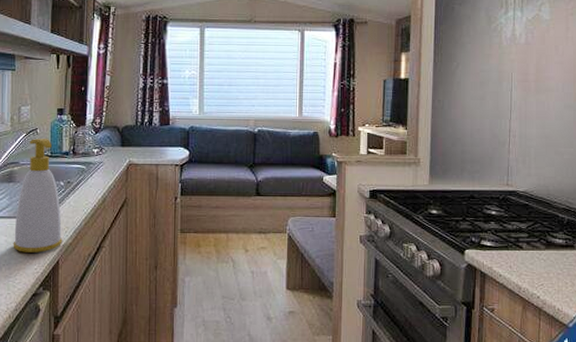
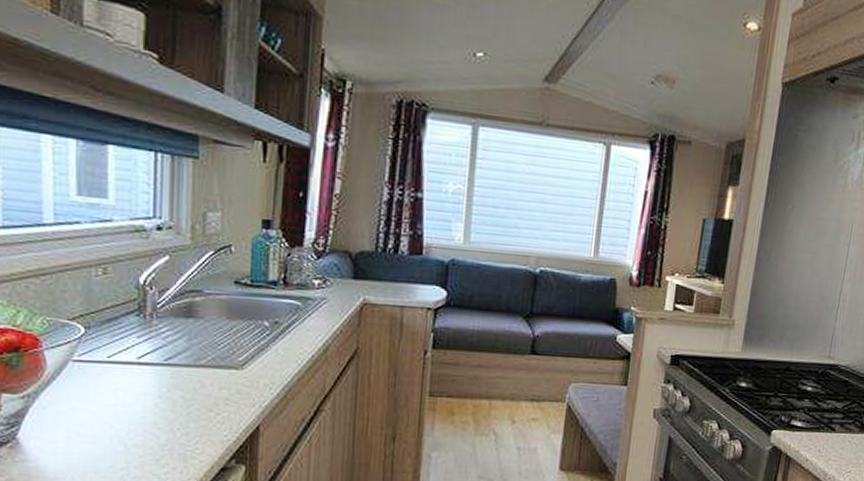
soap bottle: present [13,138,63,253] -> none [192,259,266,415]

